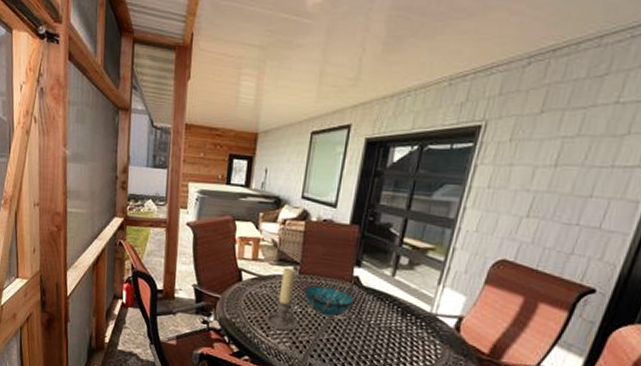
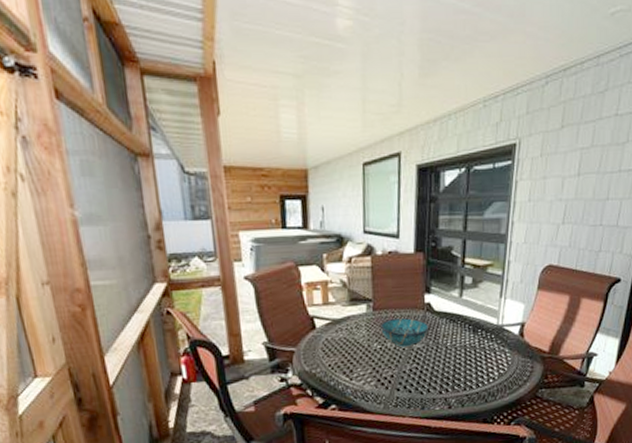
candle holder: present [265,268,298,331] -> none [346,306,380,372]

